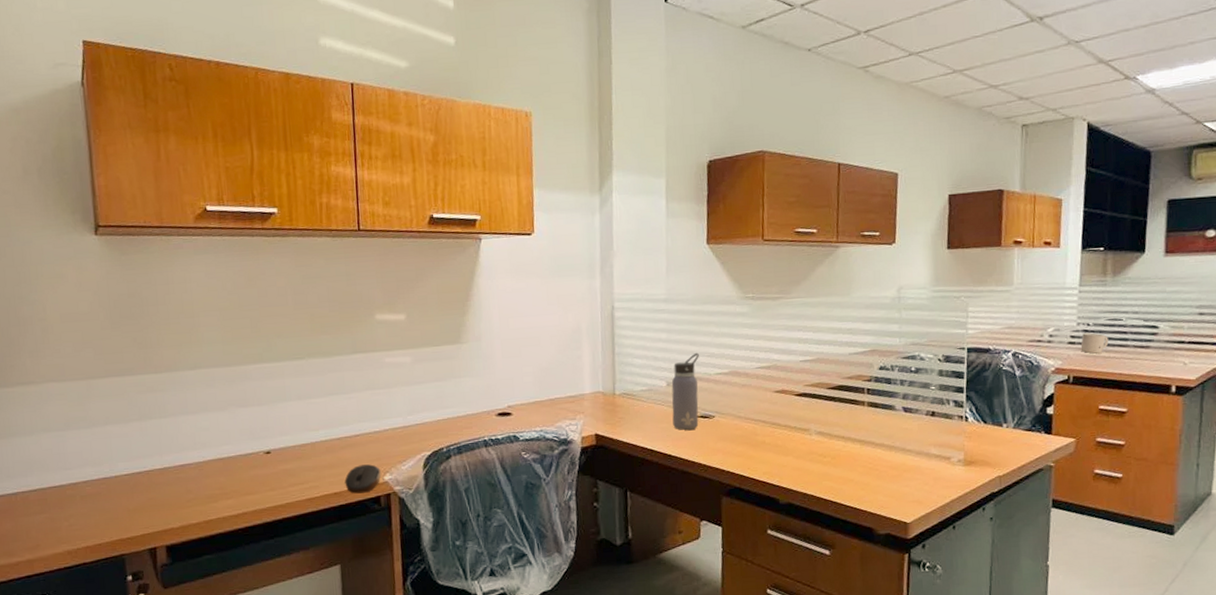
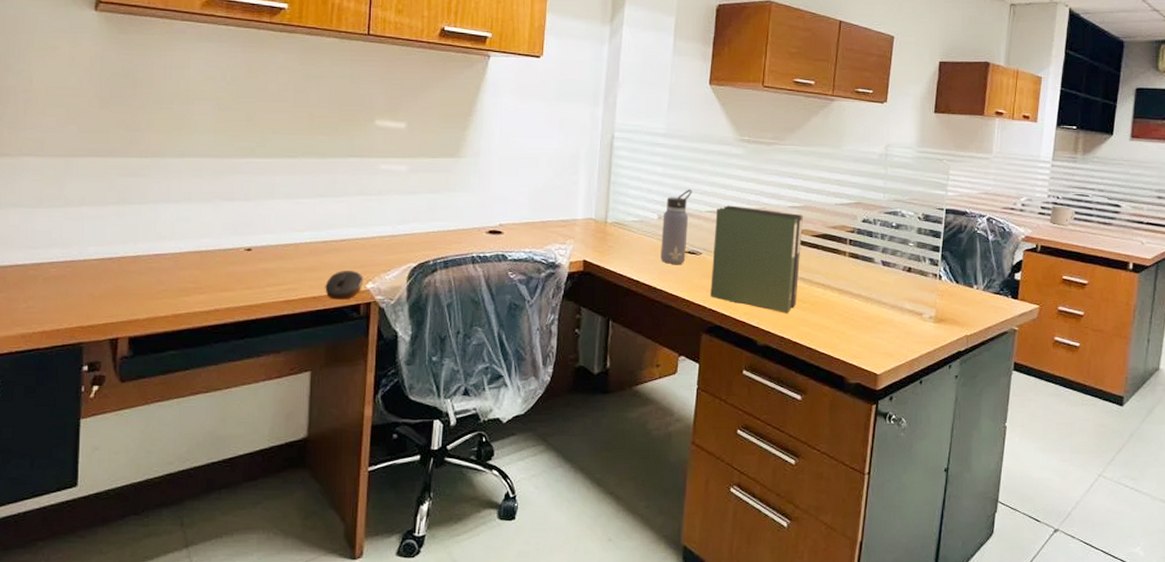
binder: none [725,365,817,470] -> present [710,205,803,314]

